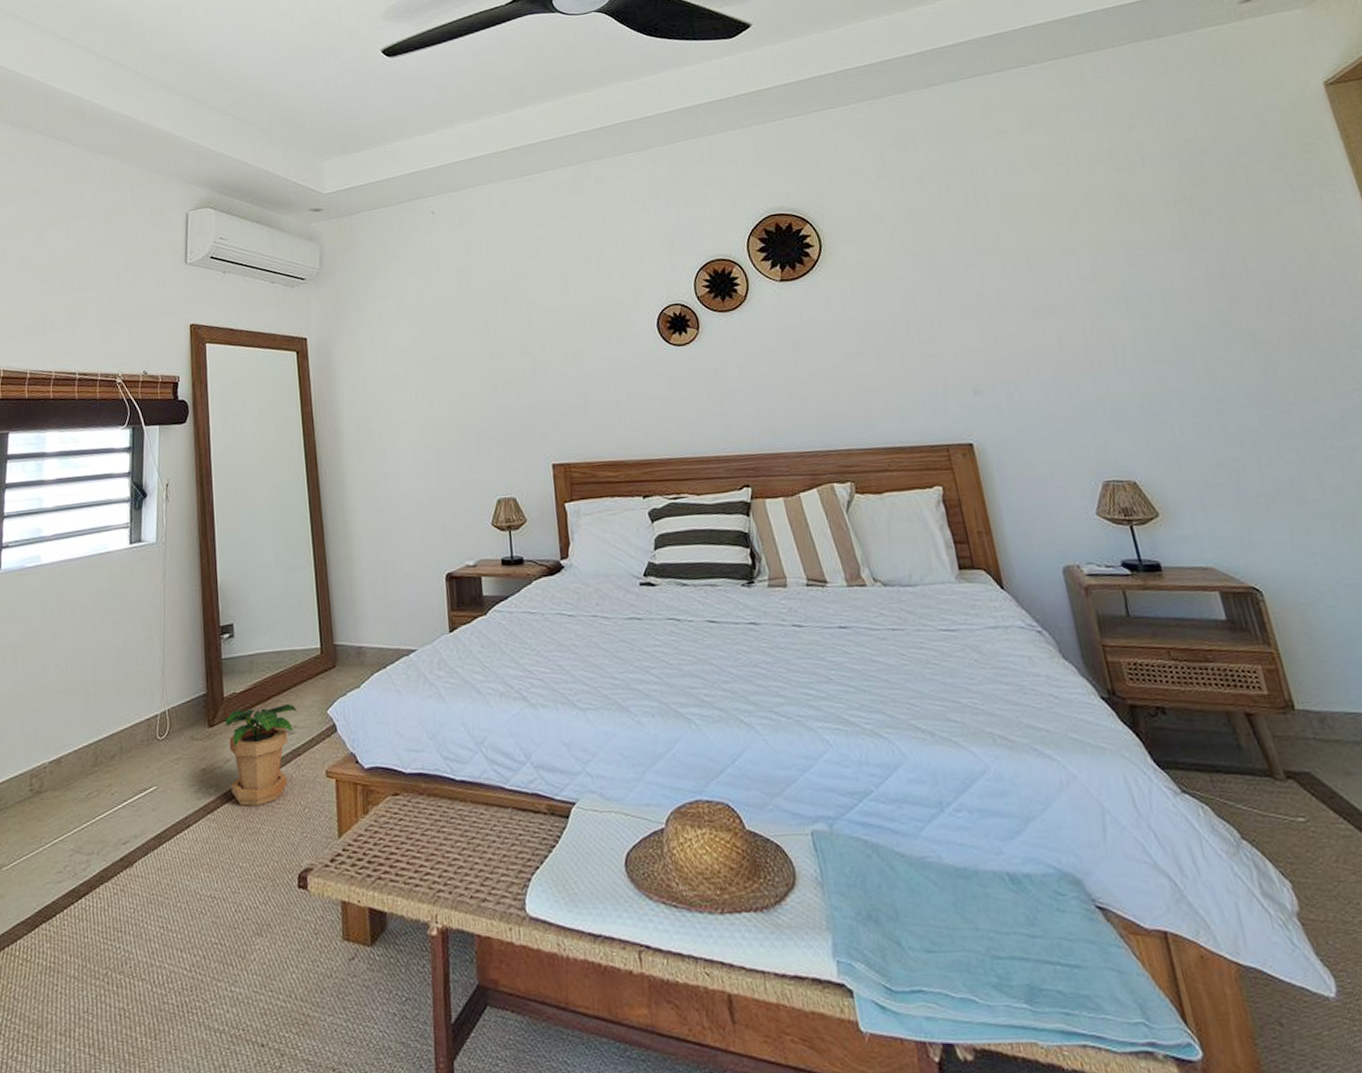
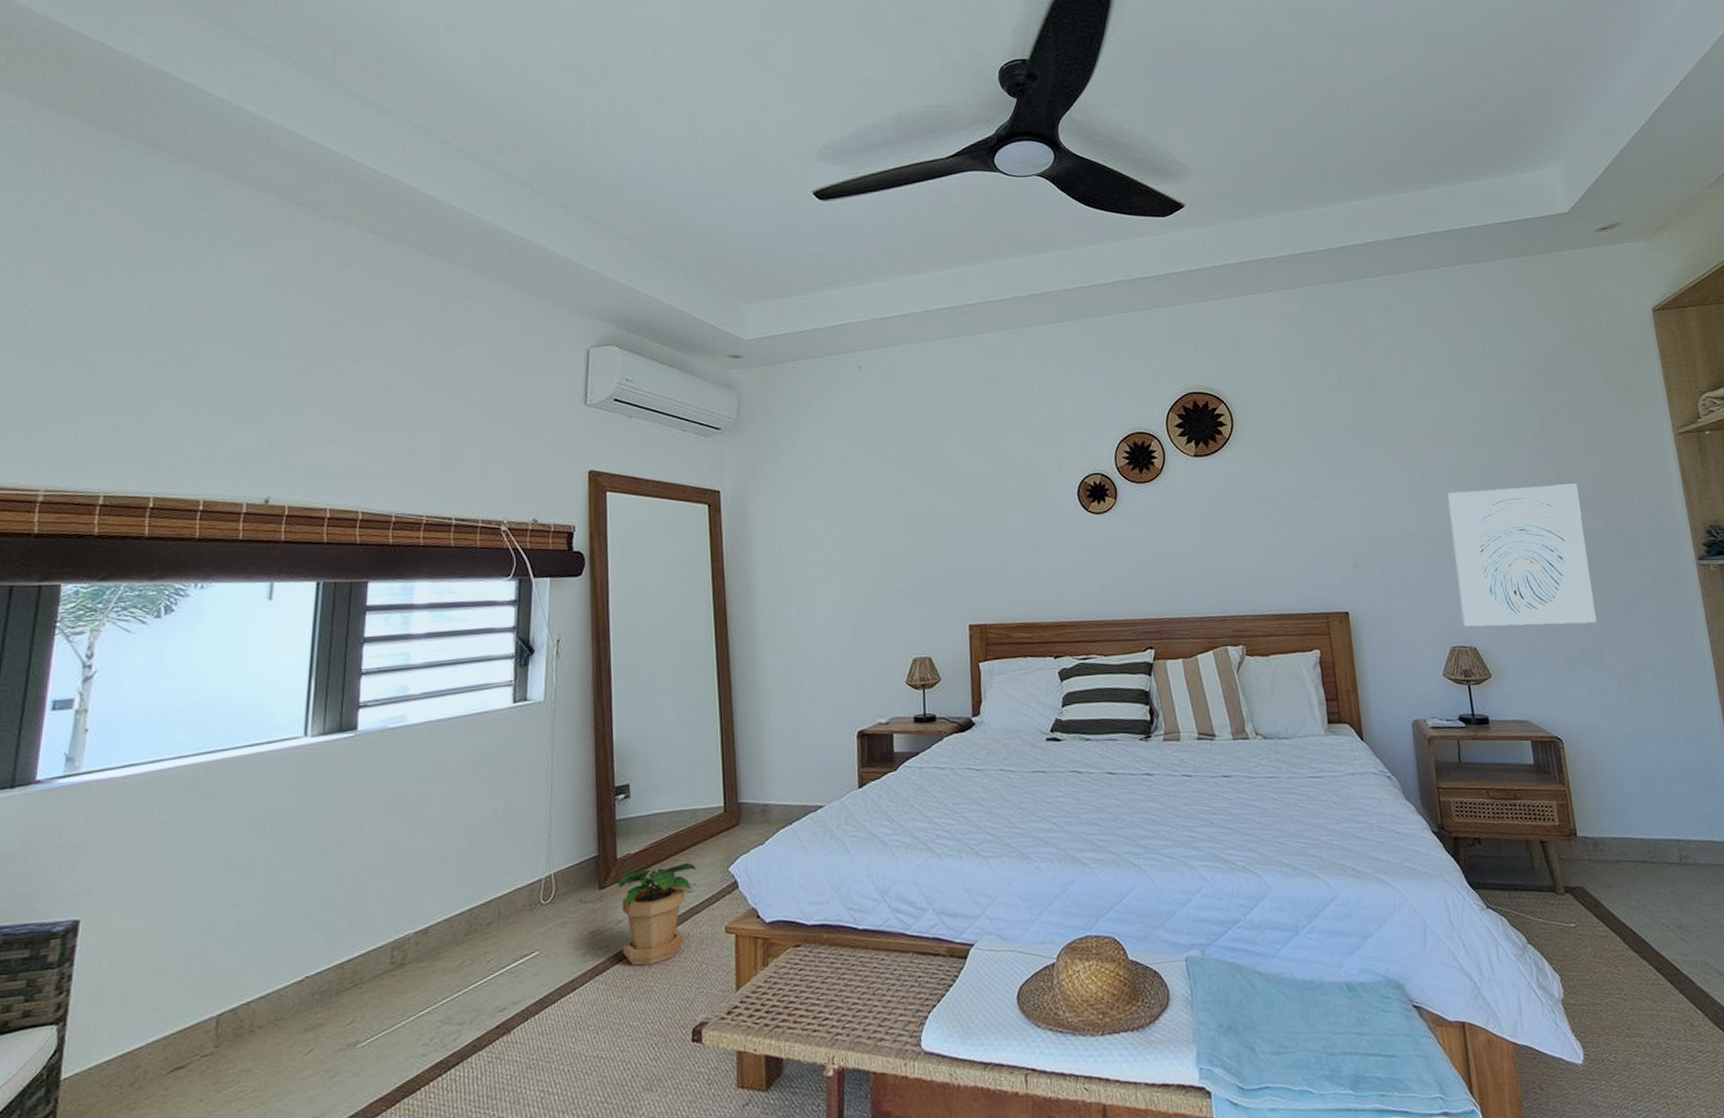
wall art: none [1081,289,1293,458] -> present [1447,483,1597,627]

